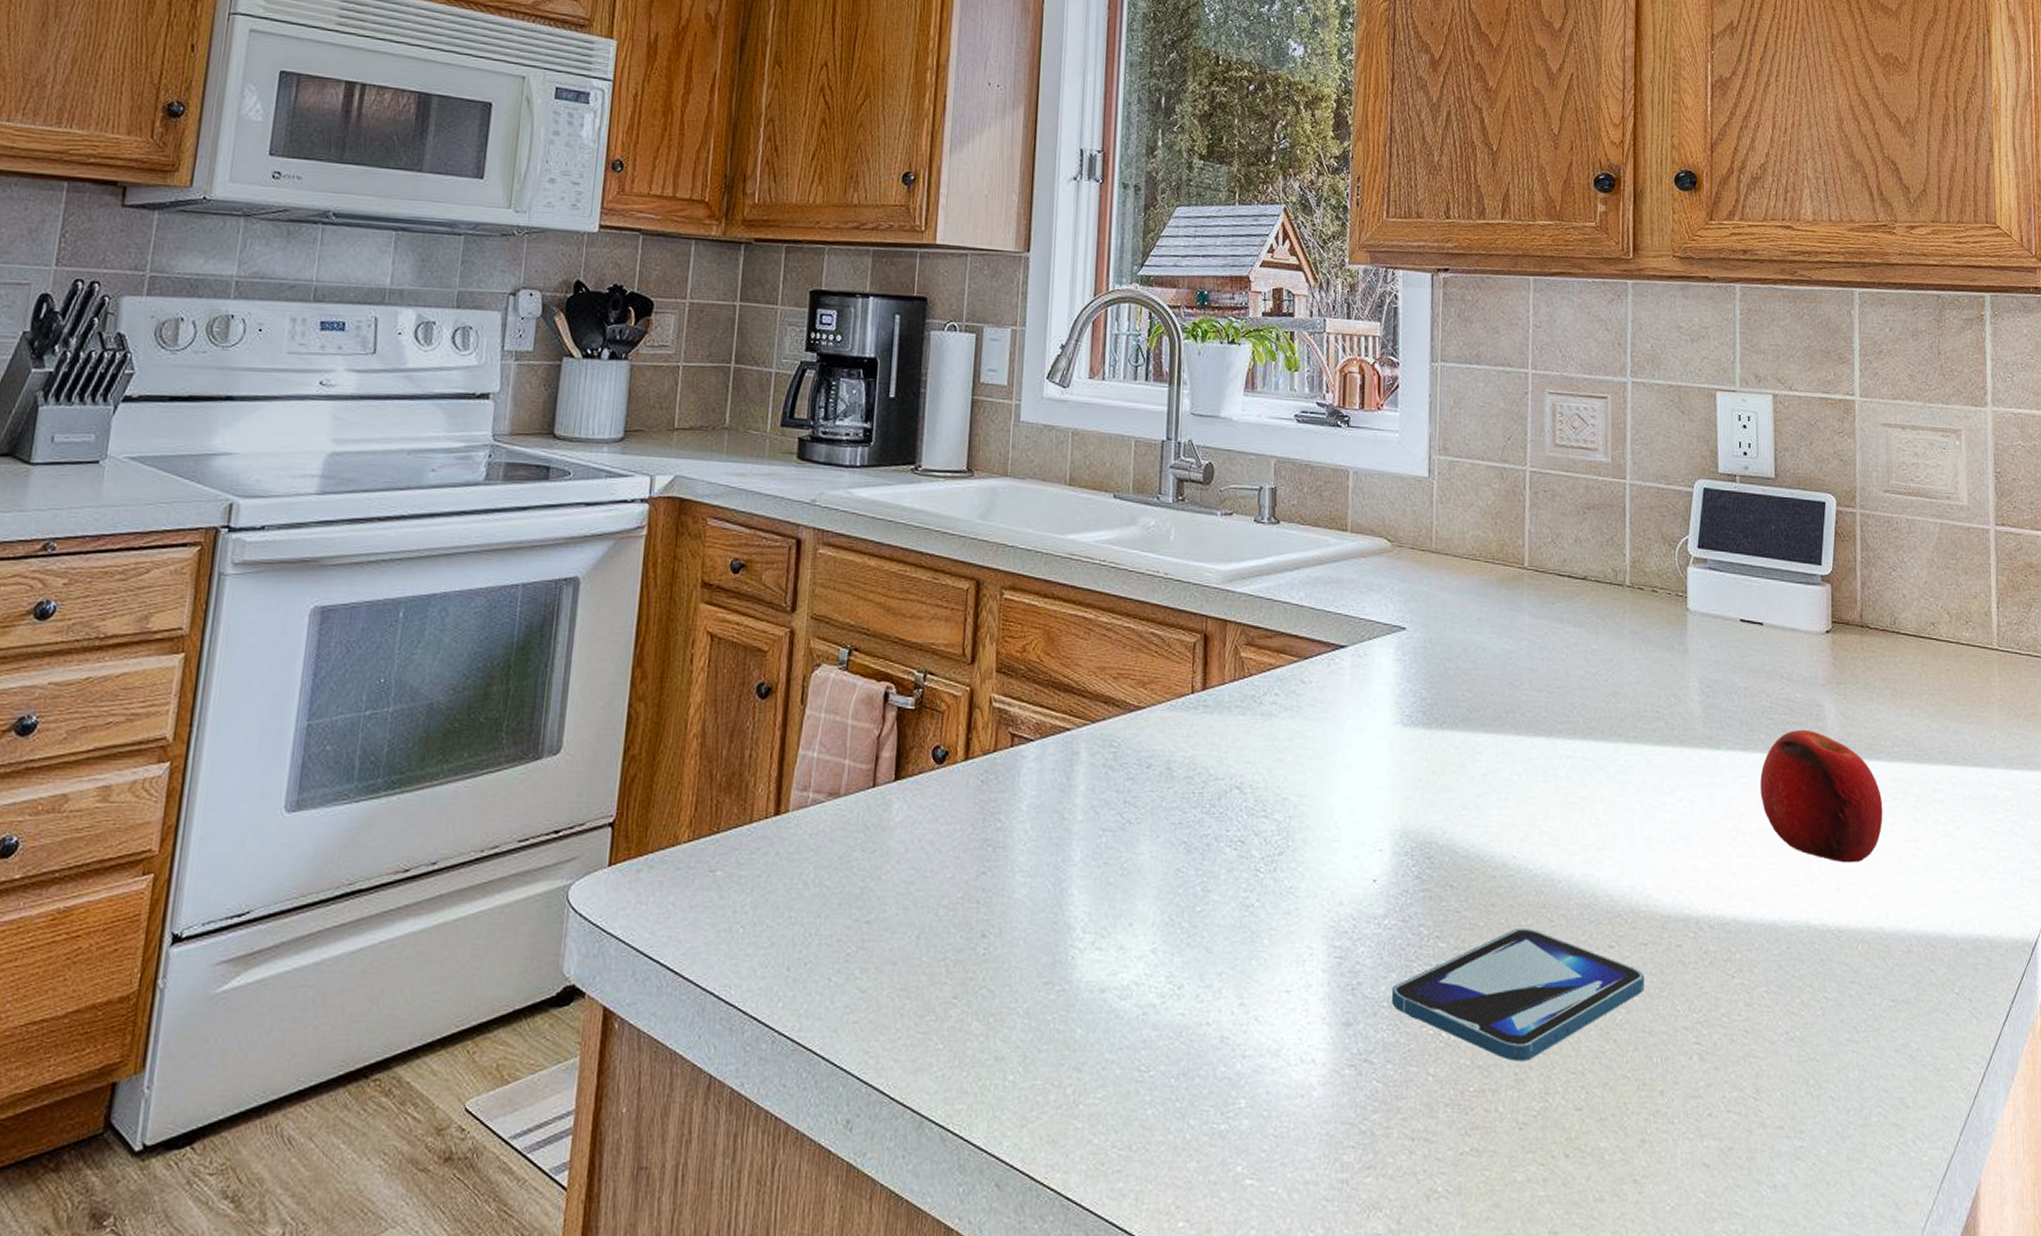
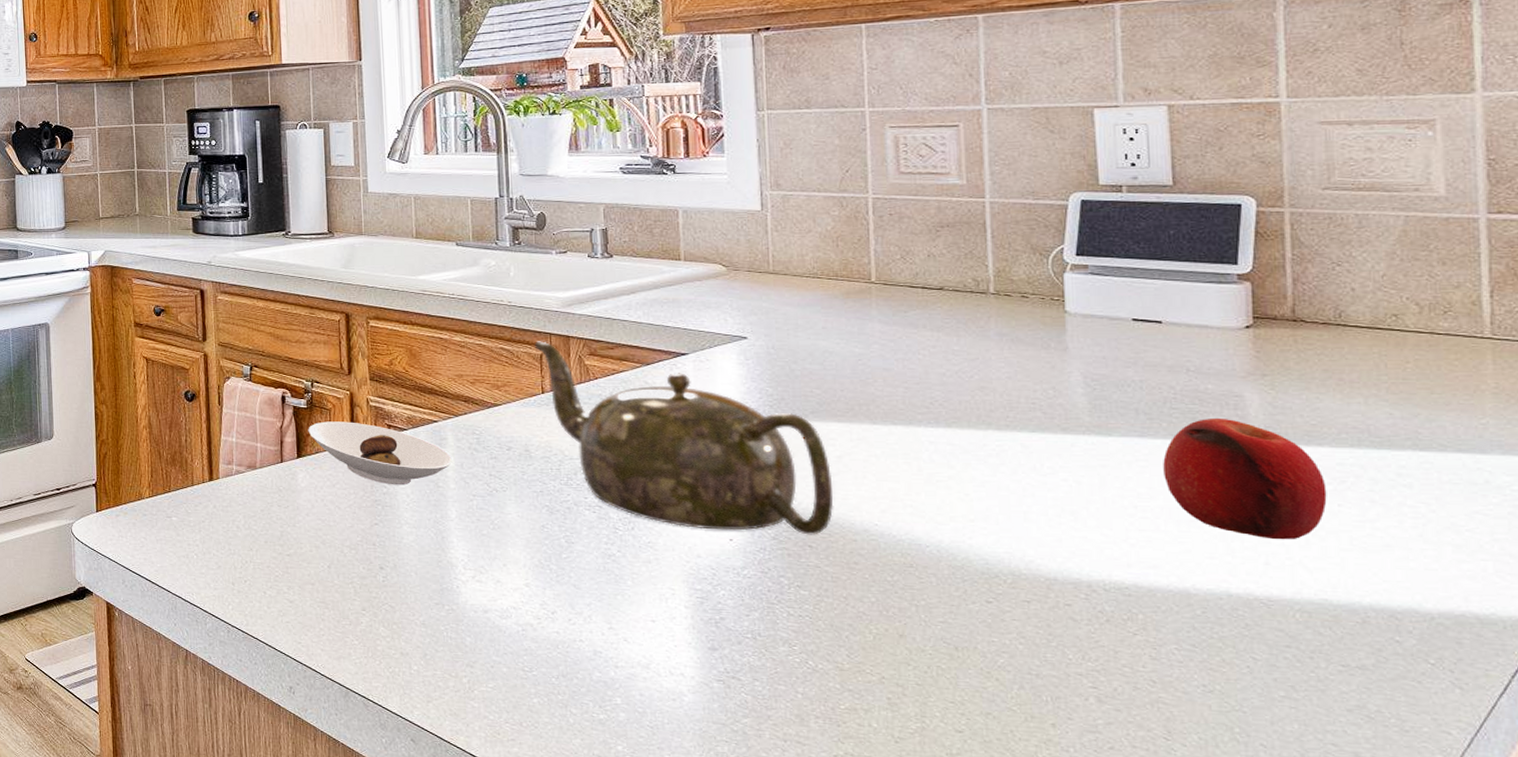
saucer: none [912,728,1084,818] -> present [308,421,453,485]
teapot: none [1188,625,1477,872] -> present [534,341,834,535]
smartphone: present [1392,929,1644,1061] -> none [756,583,1029,689]

